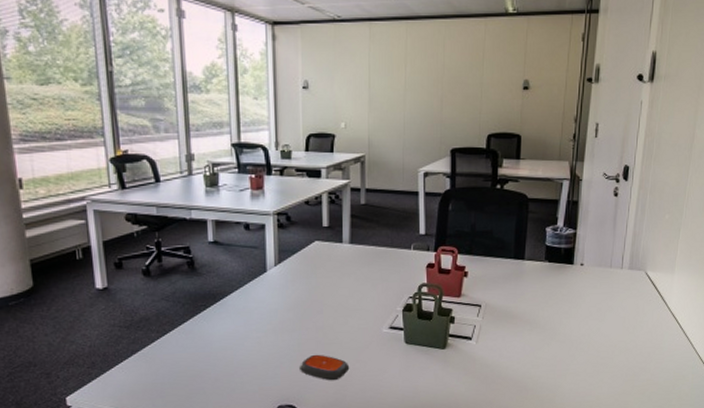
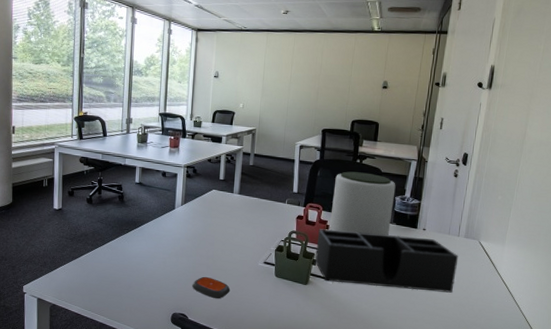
desk organizer: none [453,274,623,342] -> present [315,229,459,293]
plant pot: none [468,200,546,279] -> present [329,171,396,236]

